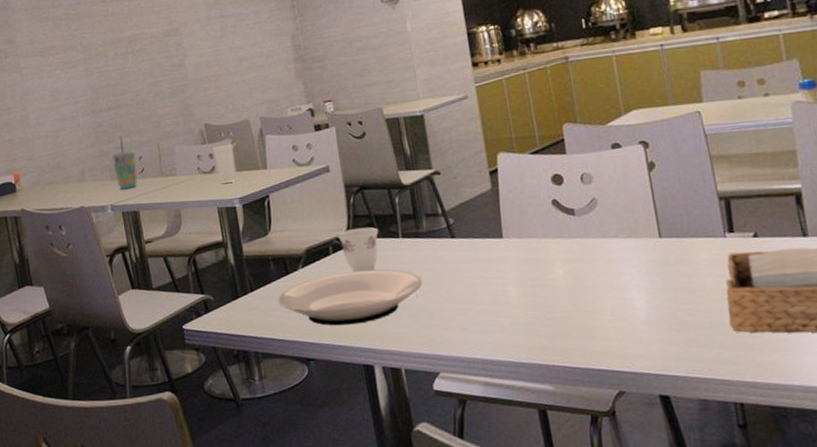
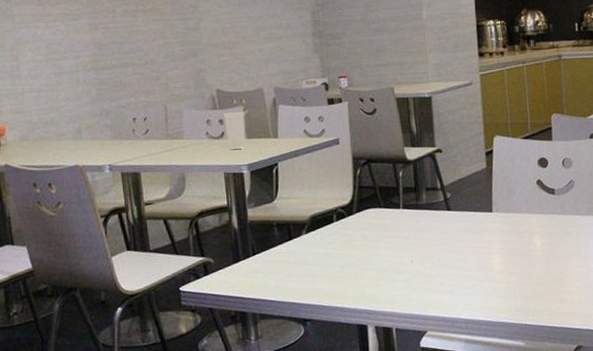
cup: present [111,135,138,190] -> none [113,94,141,150]
plate: present [277,269,423,326] -> none [279,237,419,289]
teacup: present [337,227,379,273] -> none [341,197,382,240]

